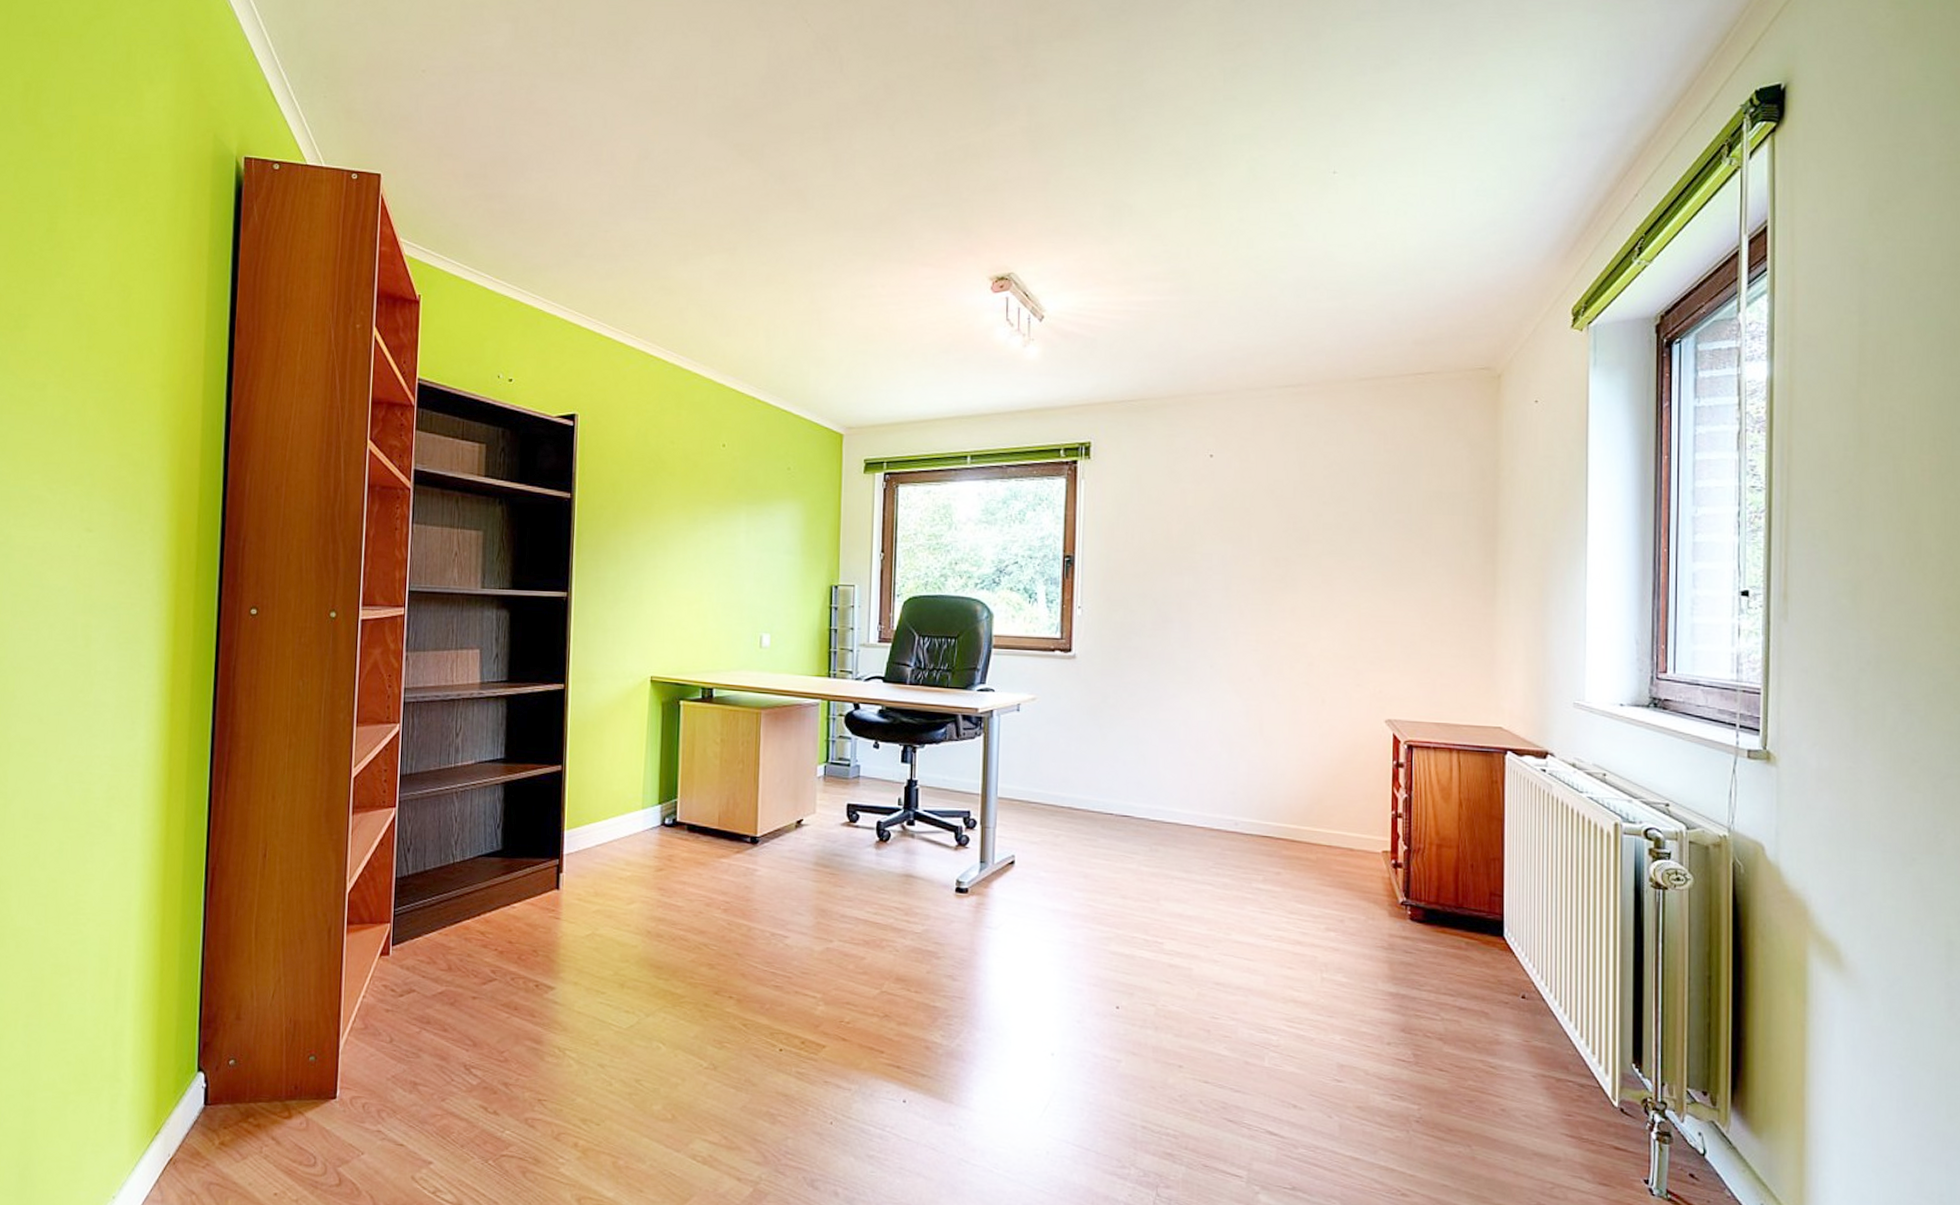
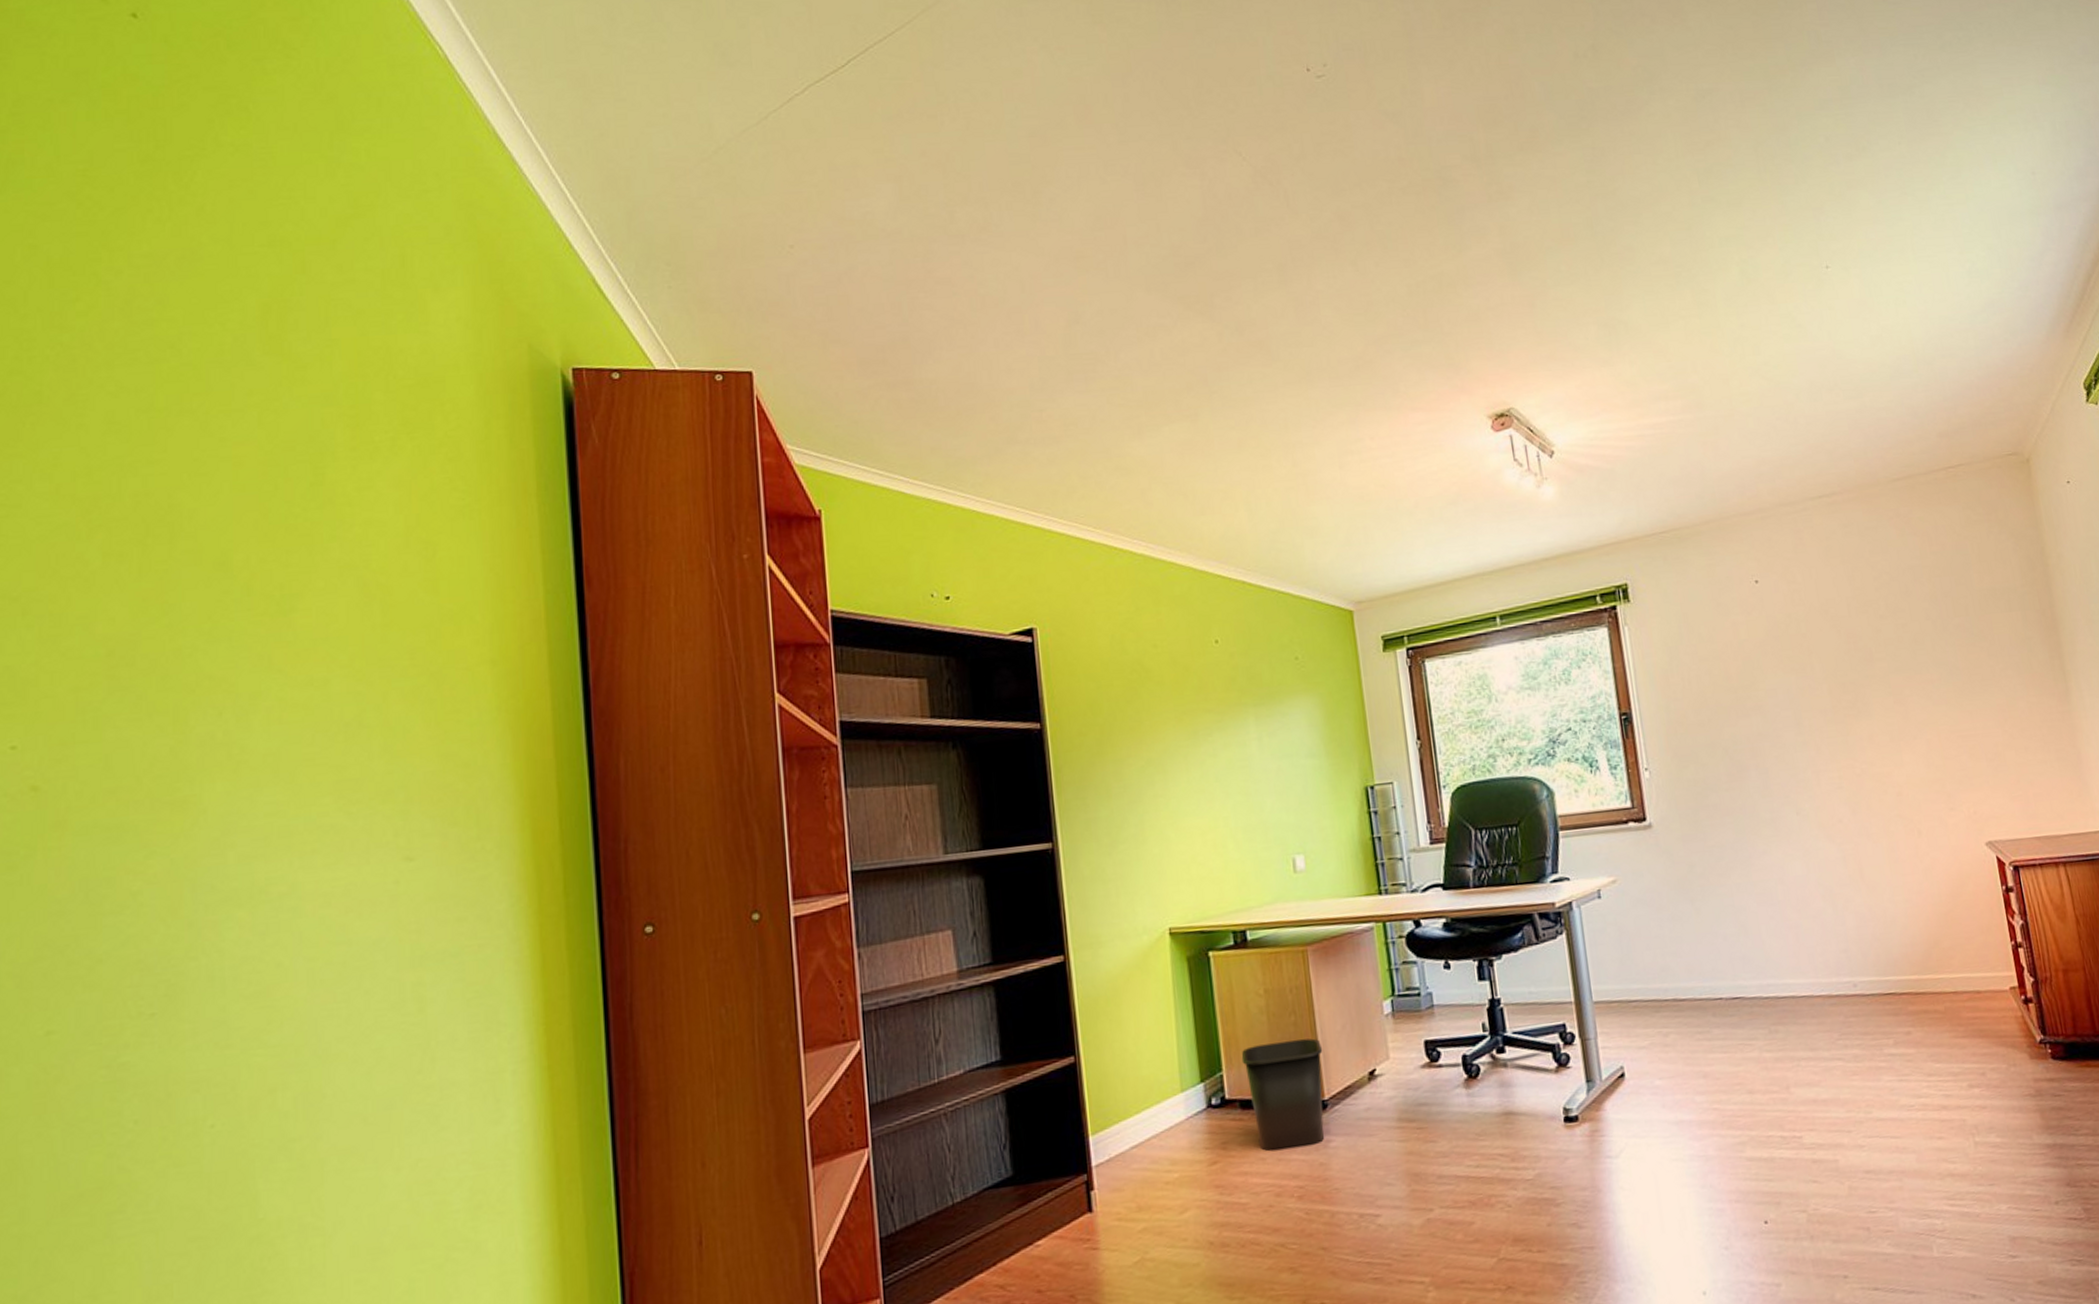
waste bin: none [694,783,762,871] -> present [1241,1038,1324,1152]

